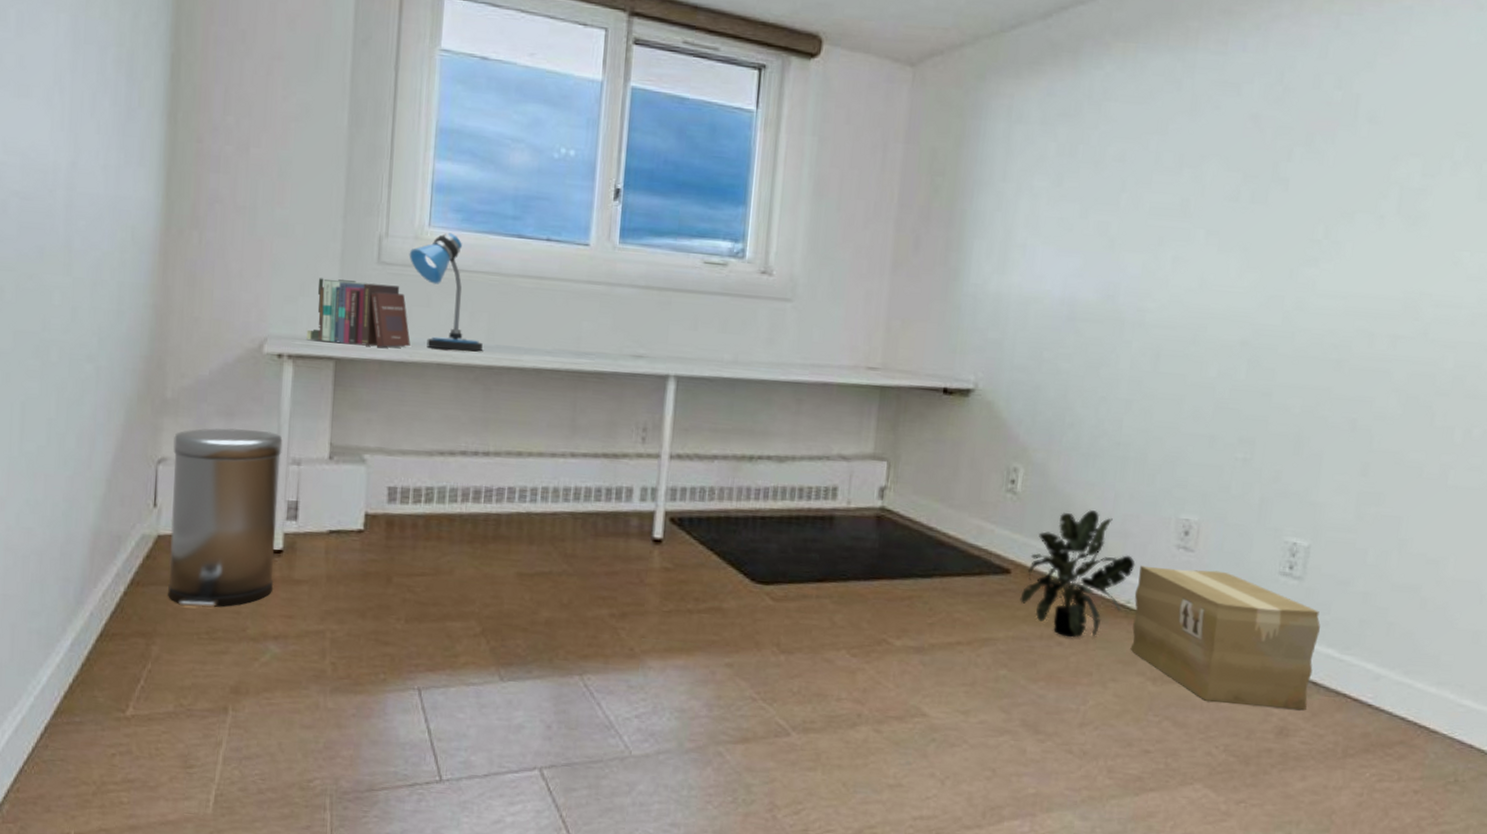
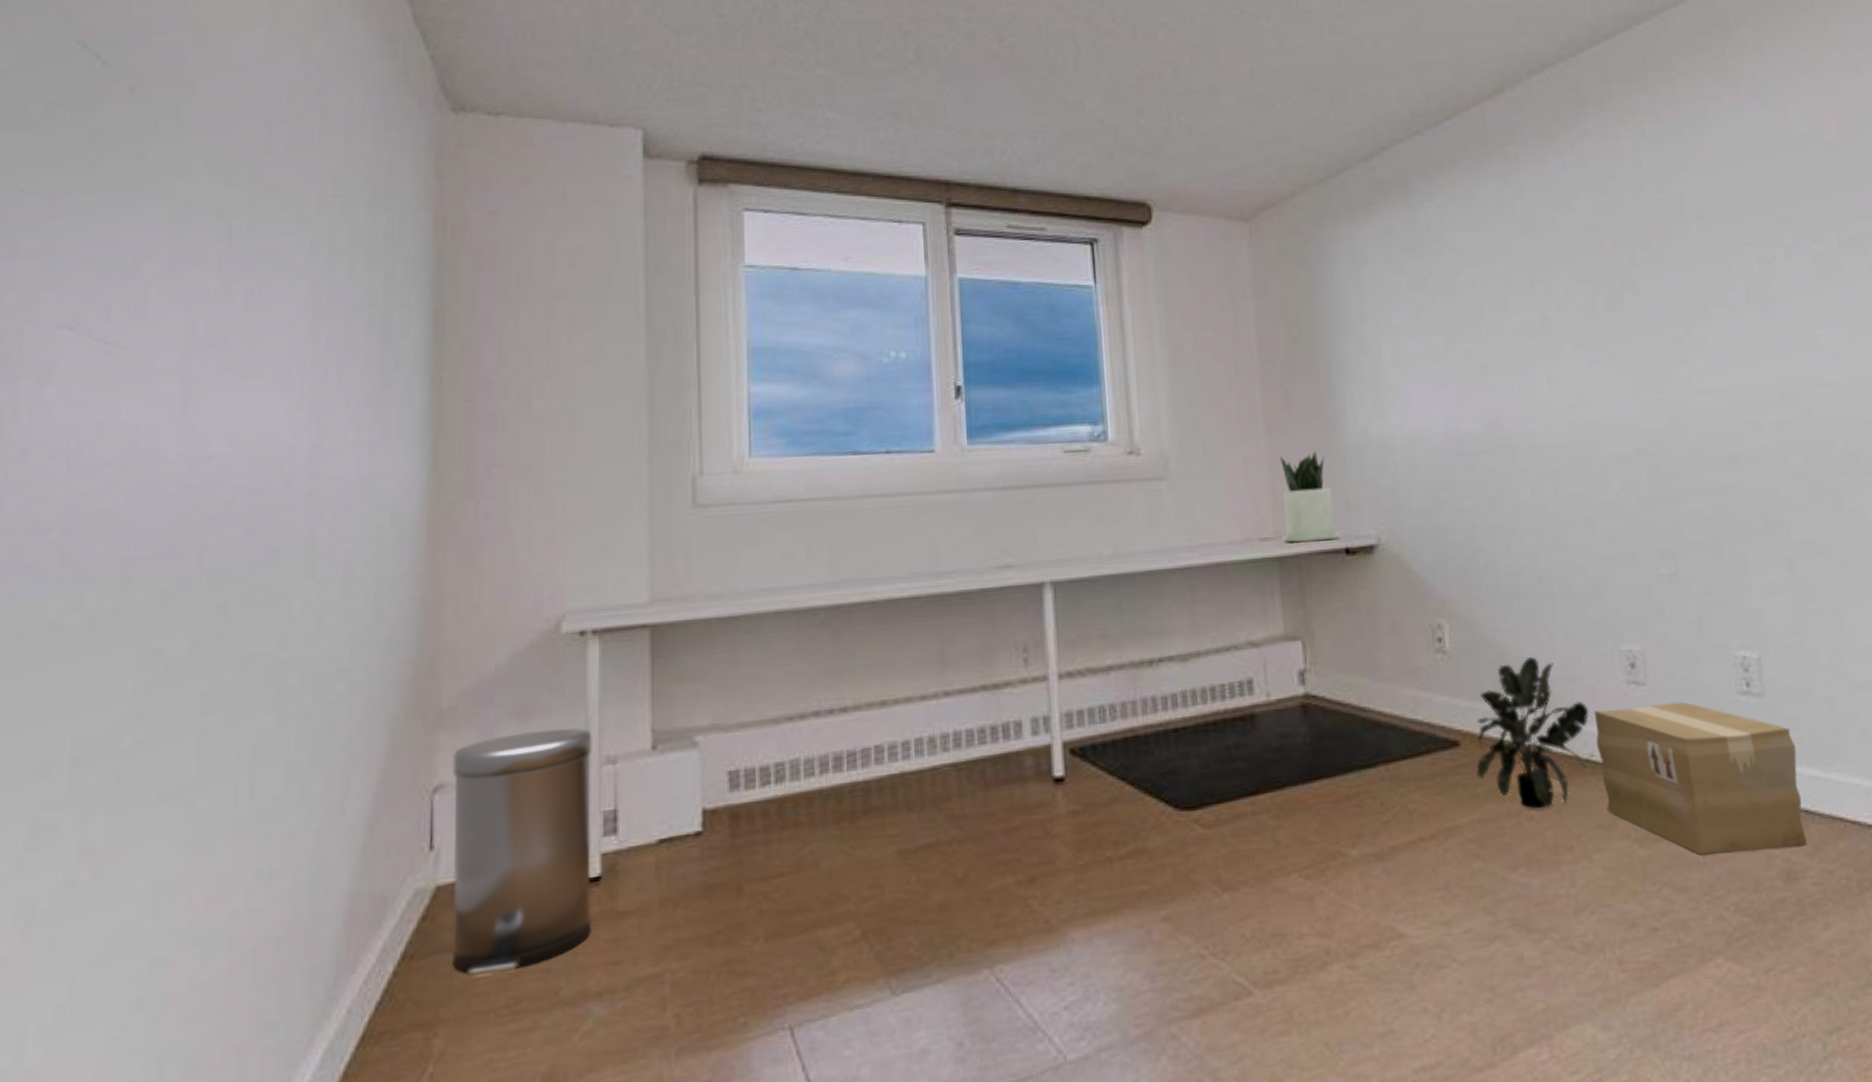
books: present [306,278,411,348] -> none [612,529,740,608]
desk lamp: present [409,232,483,352] -> none [729,460,826,596]
planter: none [887,296,943,379] -> present [1280,451,1341,543]

